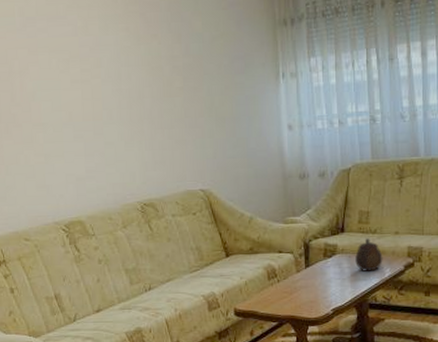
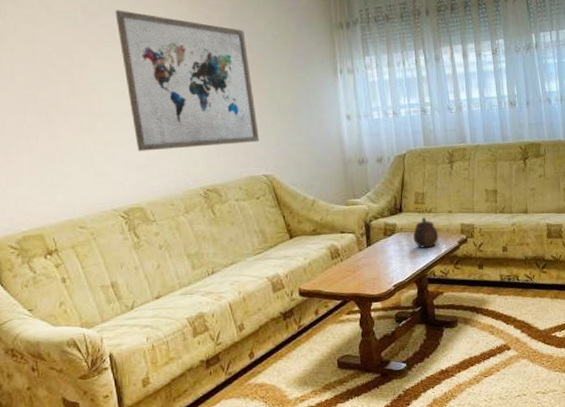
wall art: none [51,12,196,163] -> present [115,10,259,151]

